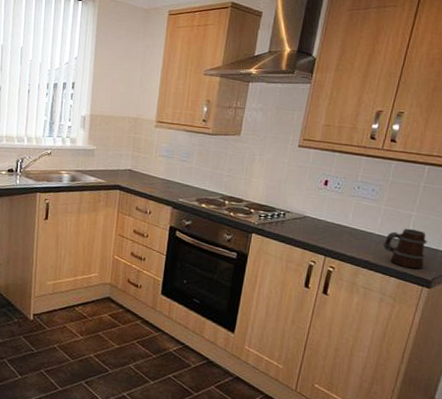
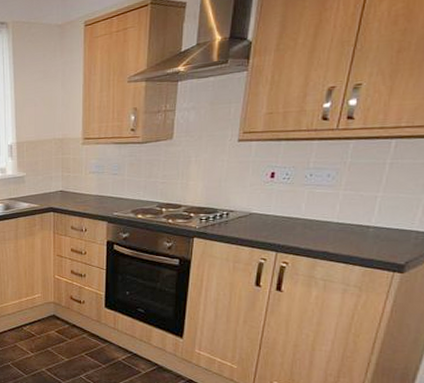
mug: present [383,228,427,270] -> none [343,211,397,254]

